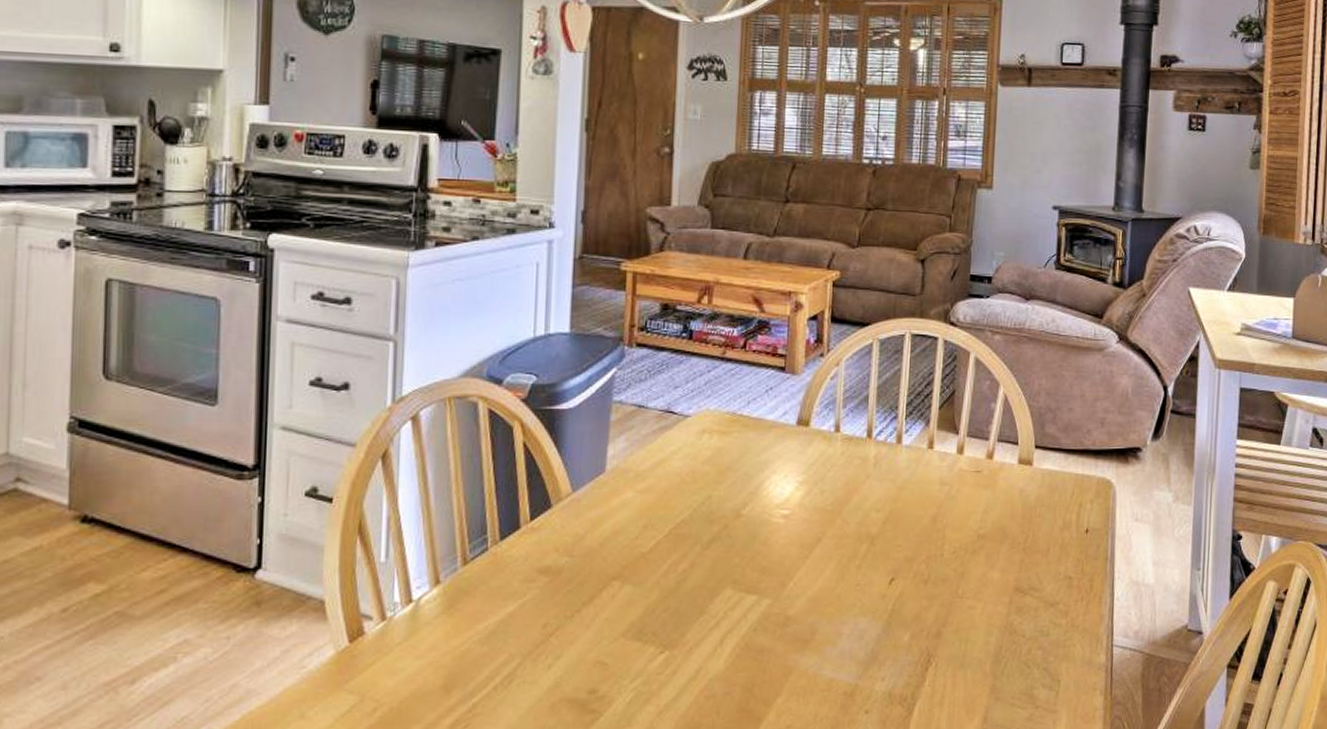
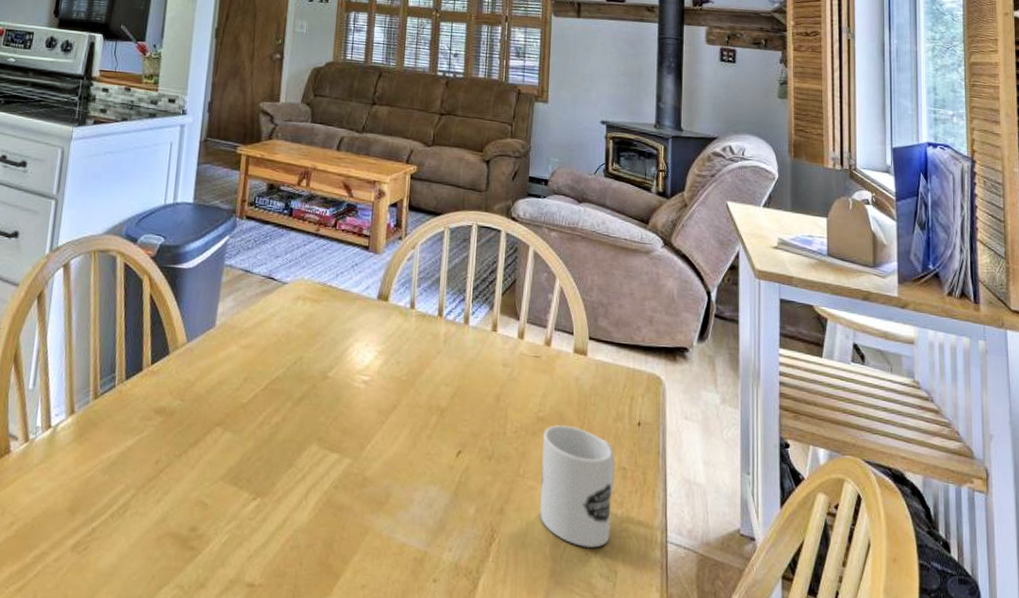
mug: none [980,540,1061,661] -> present [540,425,615,549]

